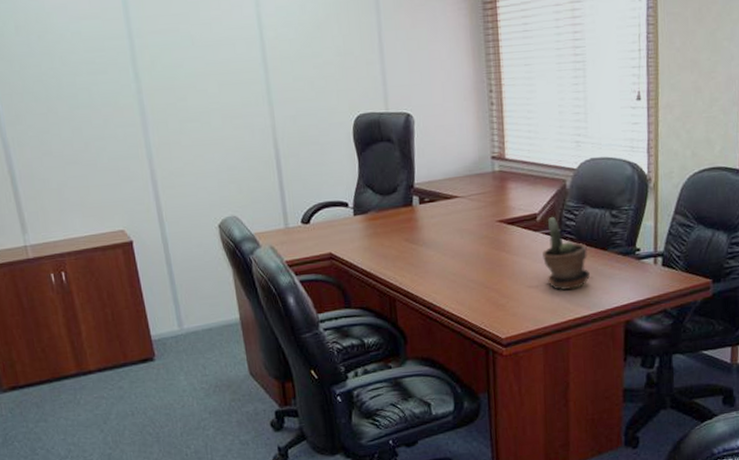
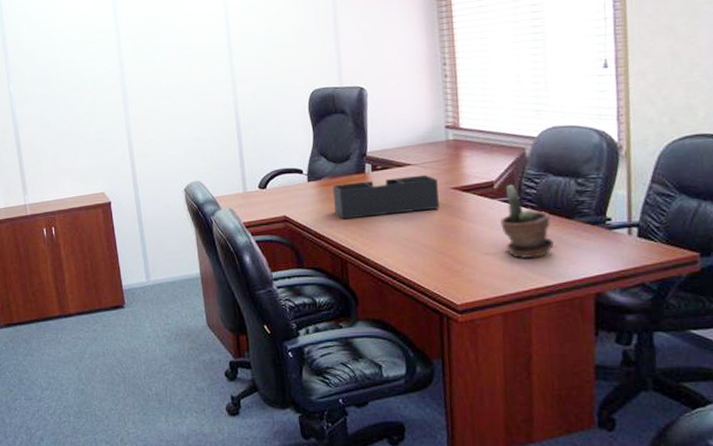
desk organizer: none [379,207,486,256] -> present [332,174,439,220]

